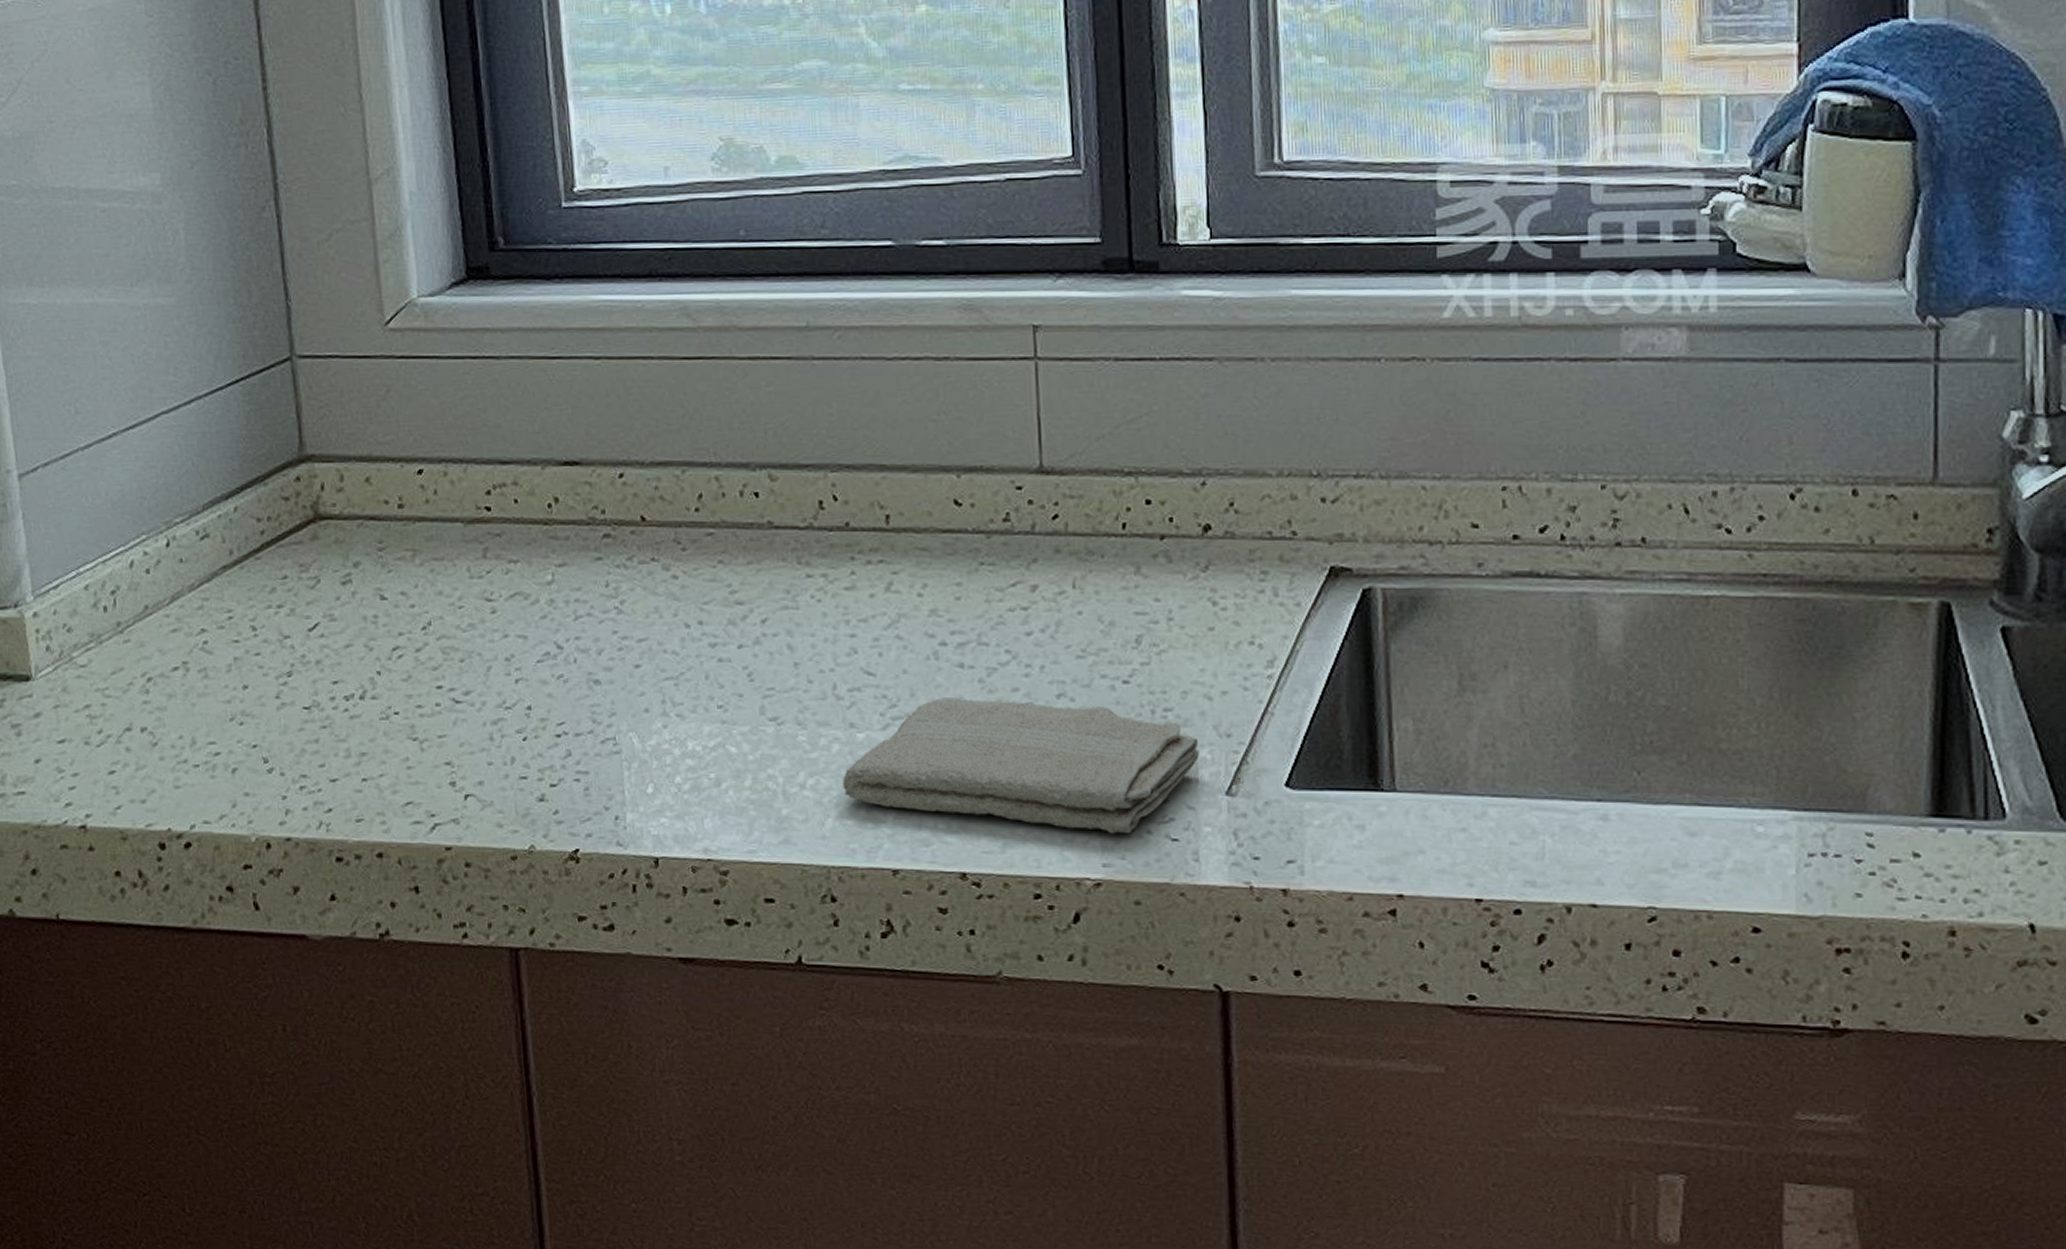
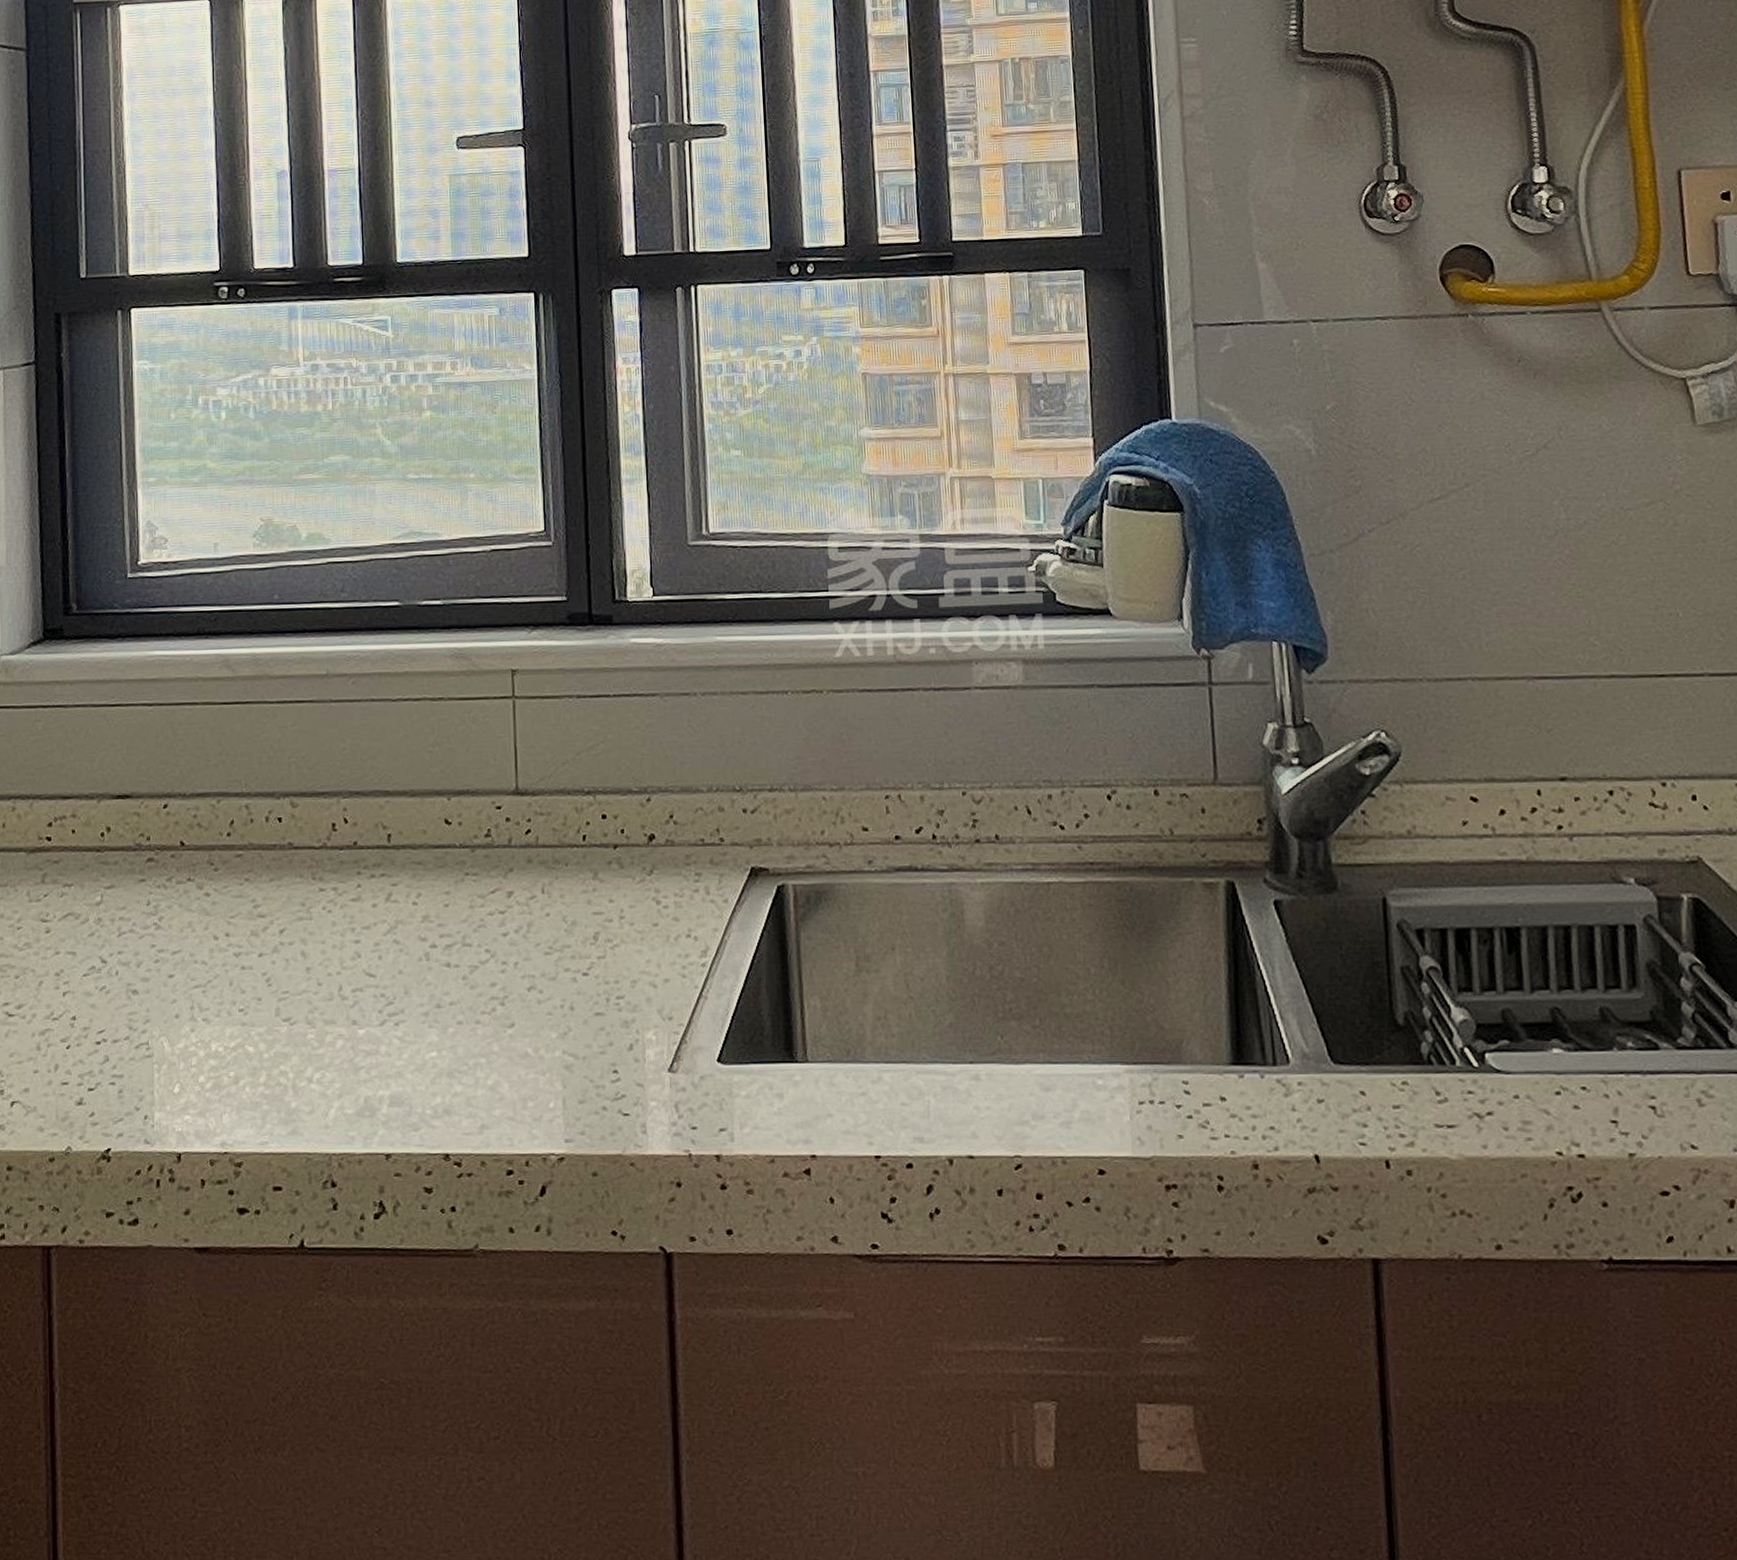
washcloth: present [842,698,1200,834] -> none [345,994,646,1112]

